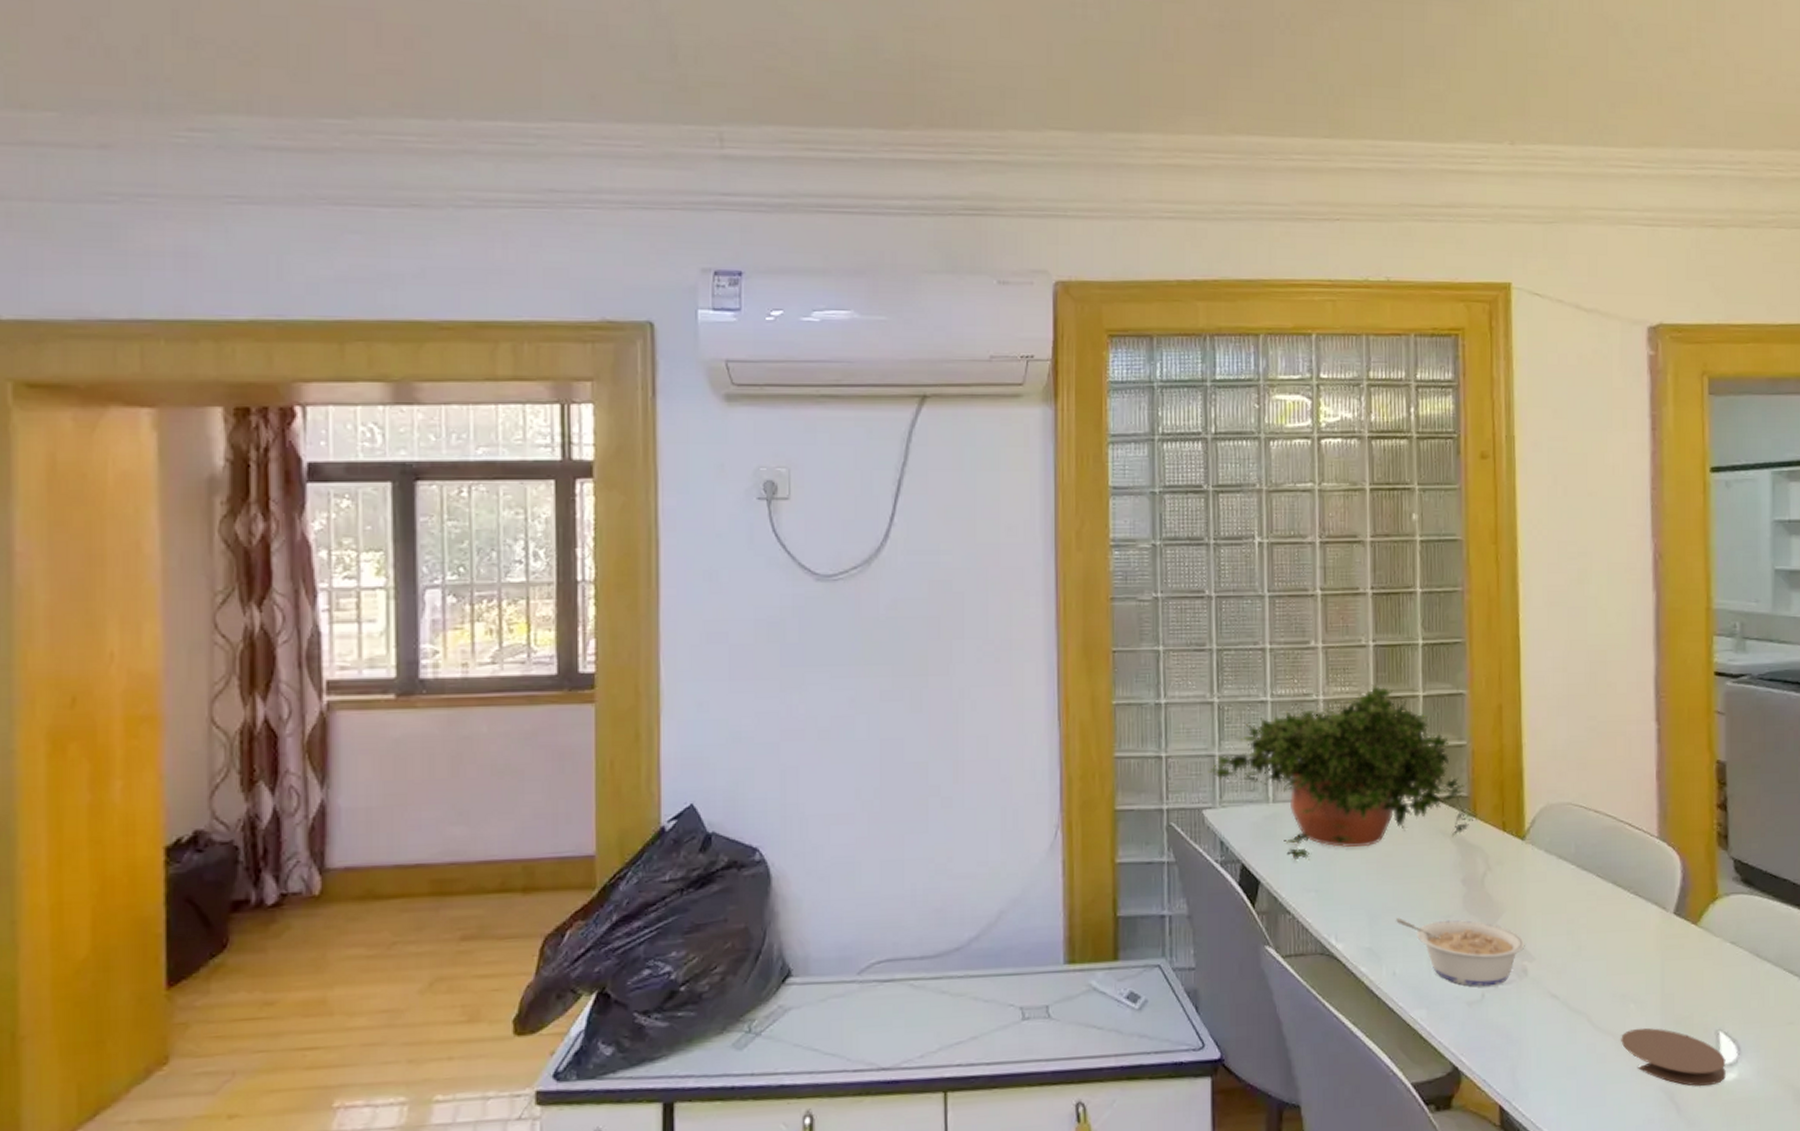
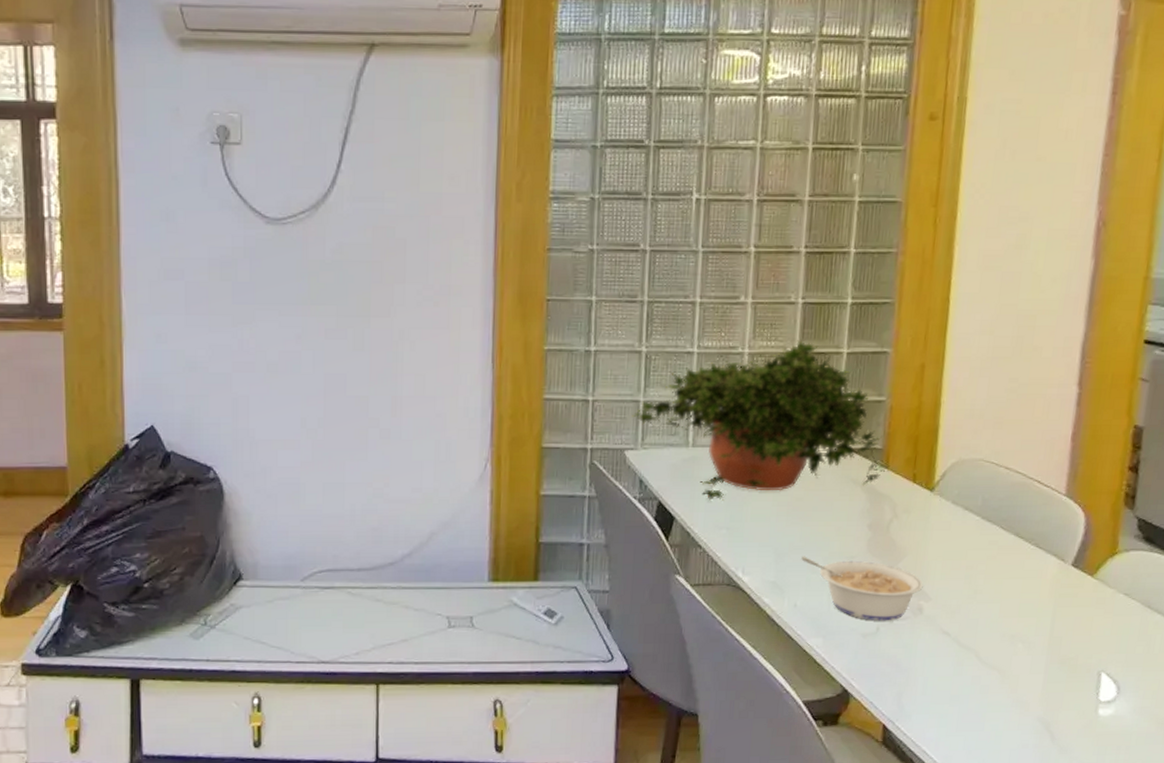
coaster: present [1621,1027,1726,1087] -> none [1005,665,1105,720]

